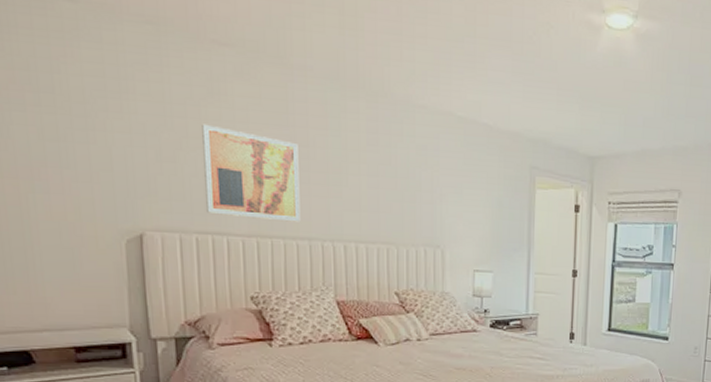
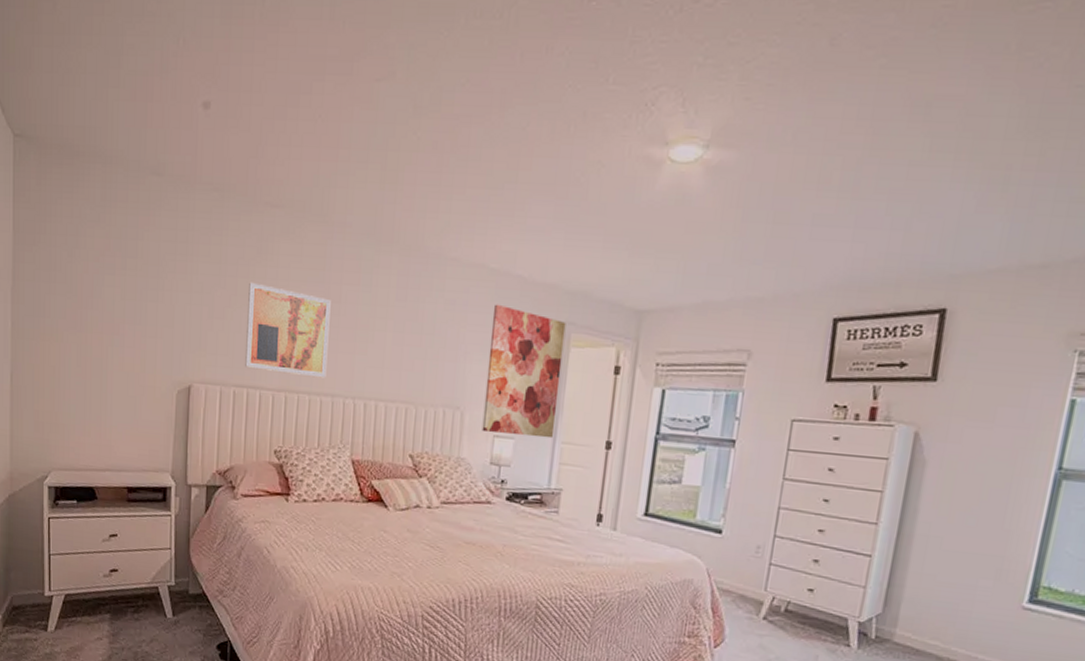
wall art: none [462,149,531,270] -> present [482,304,566,439]

